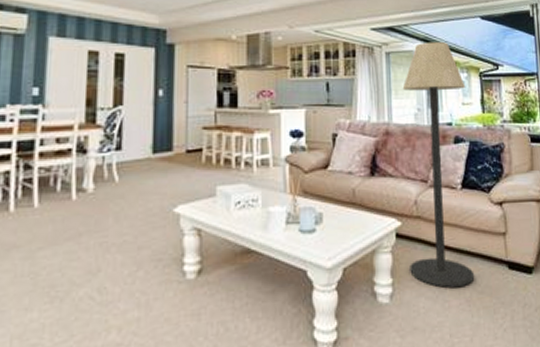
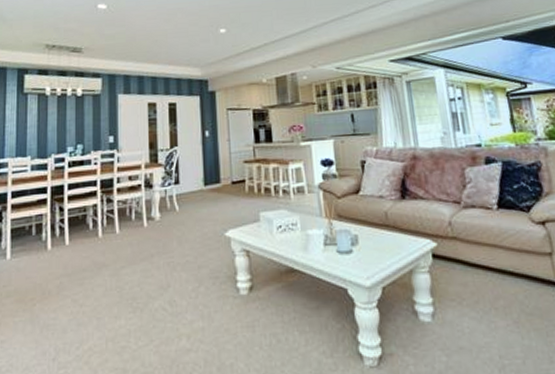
floor lamp: present [402,42,475,288] -> none [426,66,521,308]

